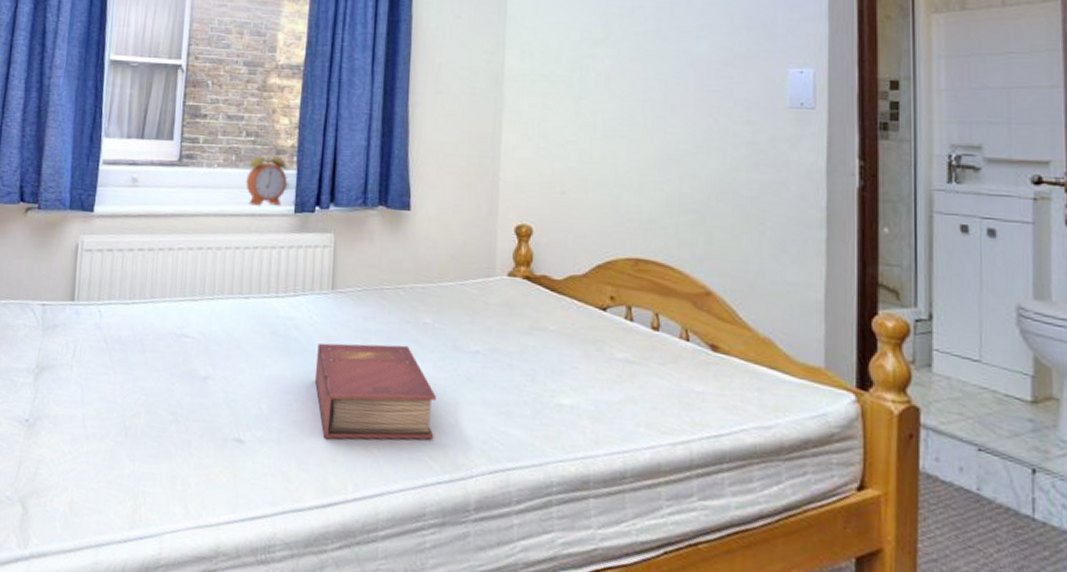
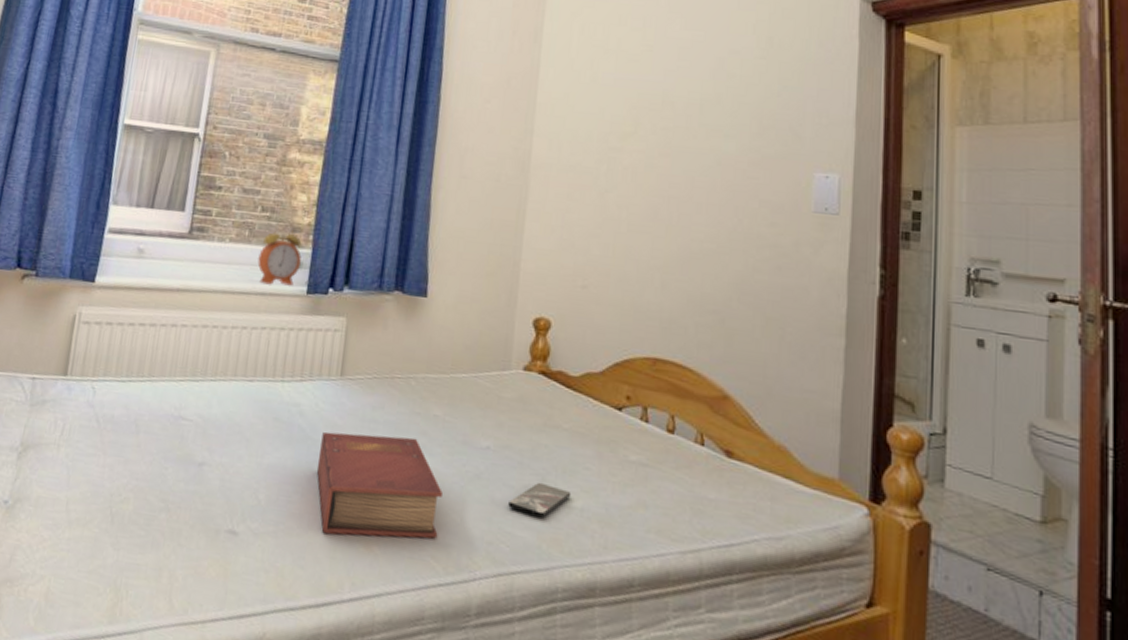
smartphone: none [500,382,561,417] -> present [508,482,572,519]

